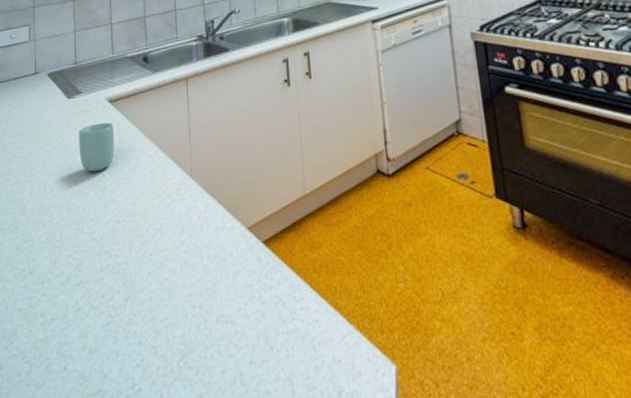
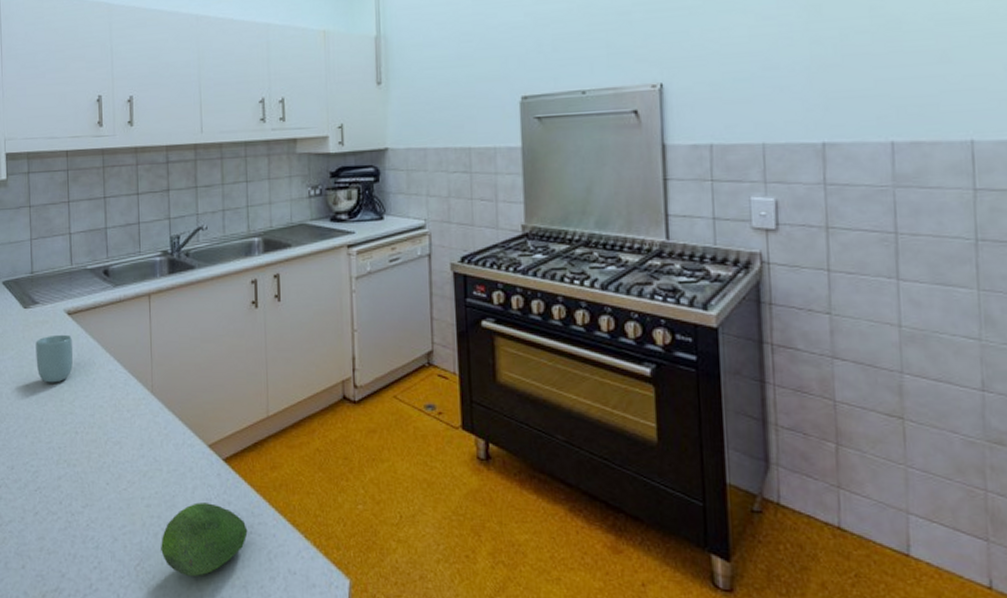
fruit: none [203,289,290,369] -> present [161,502,248,576]

